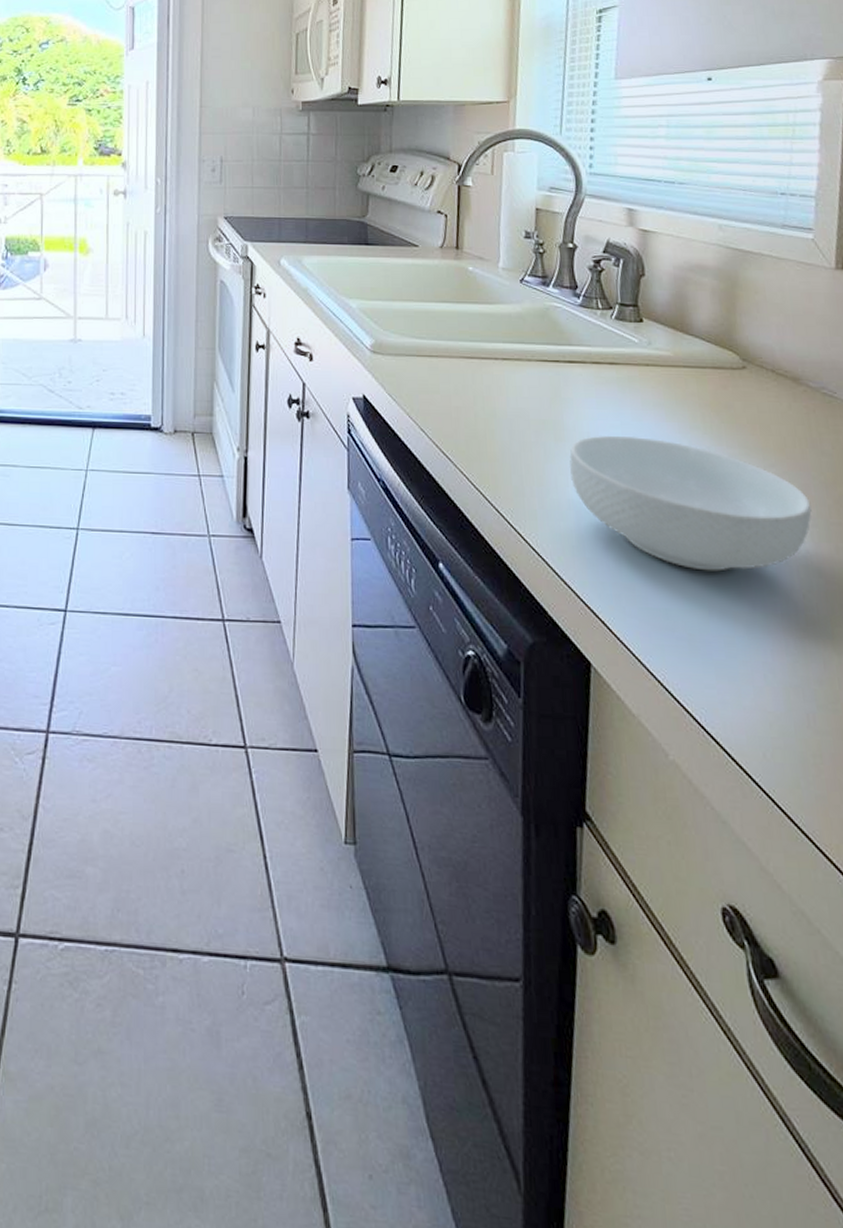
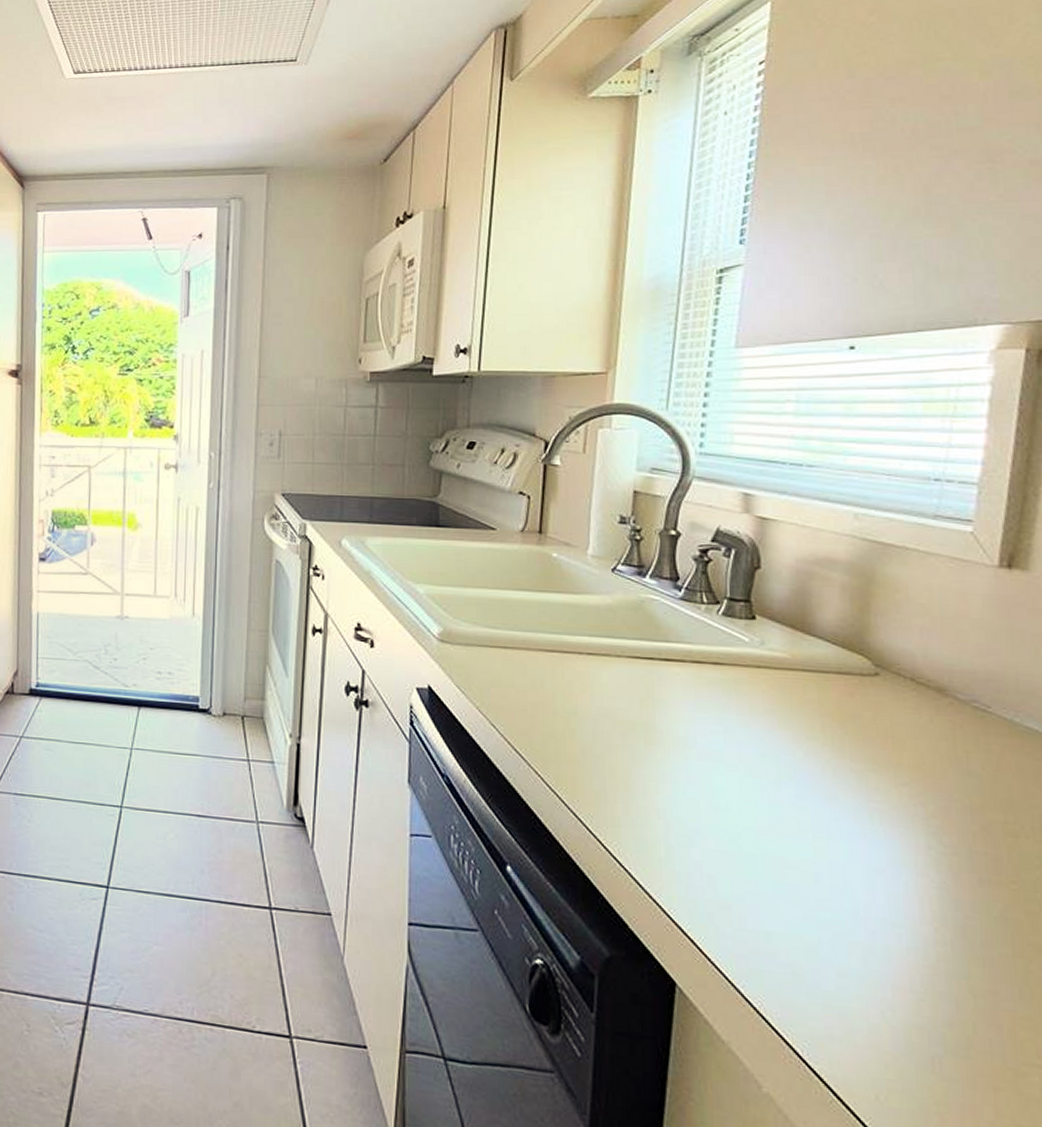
cereal bowl: present [569,436,812,572] -> none [660,741,952,896]

